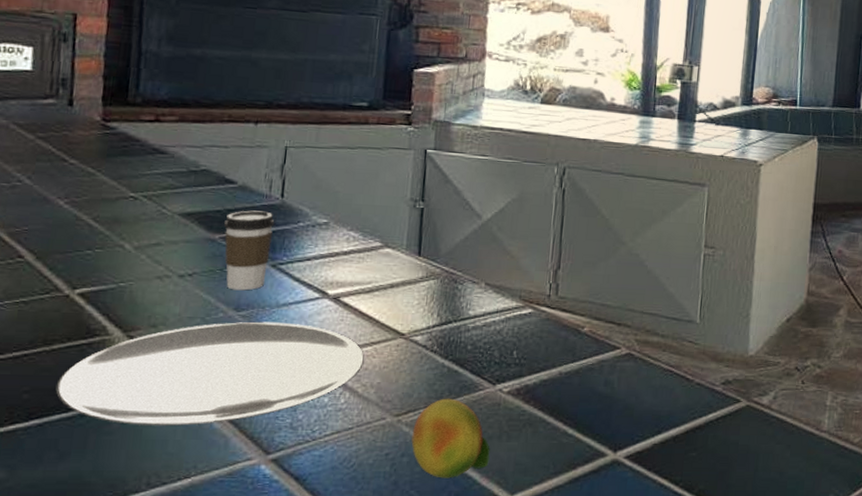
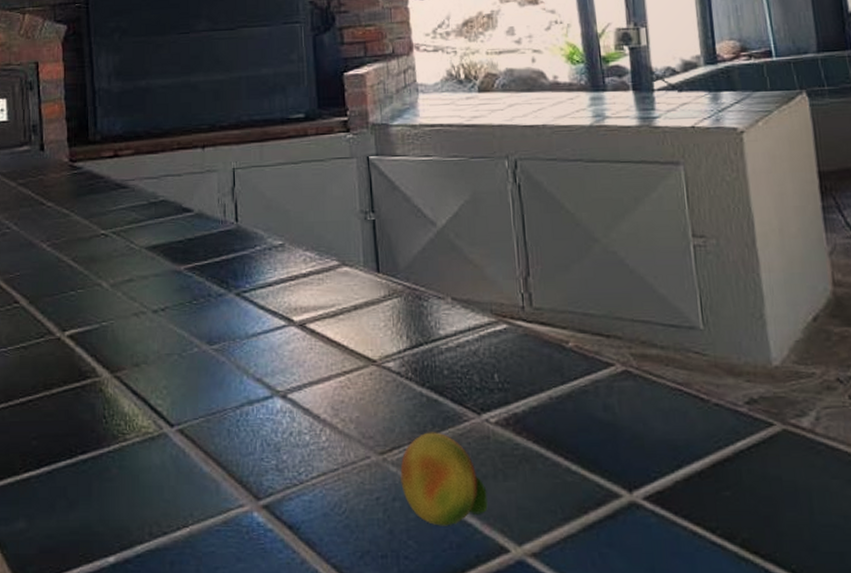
serving platter: present [55,321,365,426] -> none [59,354,340,470]
coffee cup: present [224,210,275,291] -> none [187,237,233,323]

